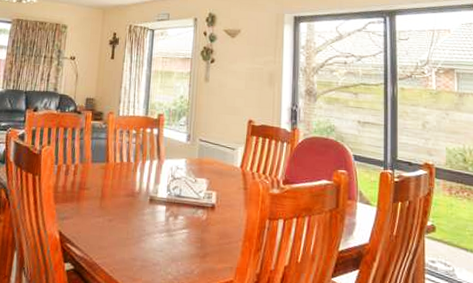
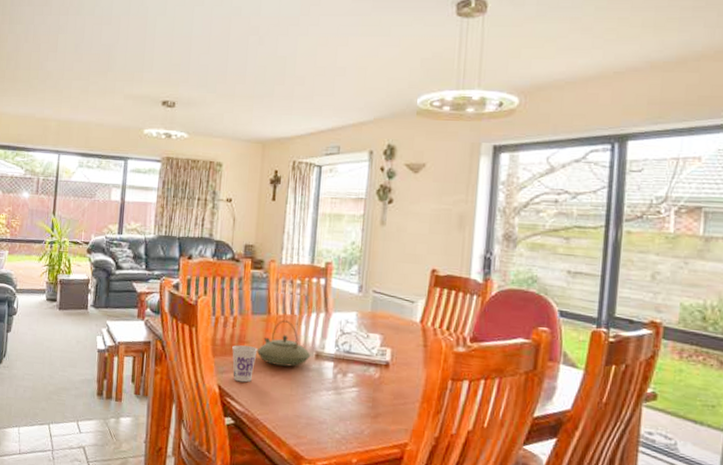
cup: none [73,192,97,228] -> present [232,345,258,383]
teapot: none [95,167,146,211] -> present [256,320,311,367]

